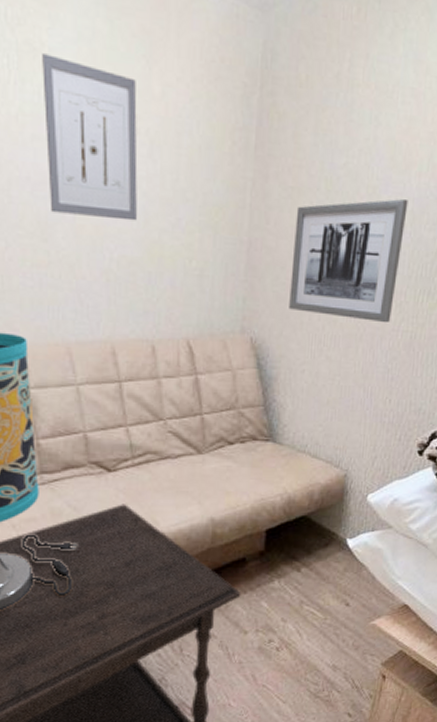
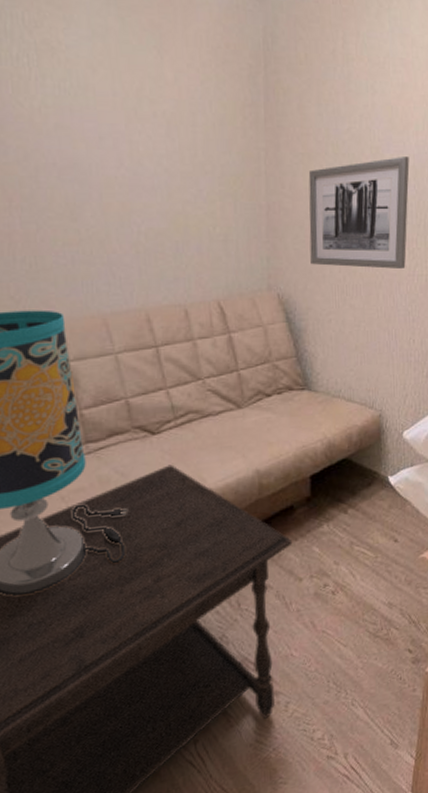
wall art: present [42,54,138,221] -> none [60,51,160,196]

